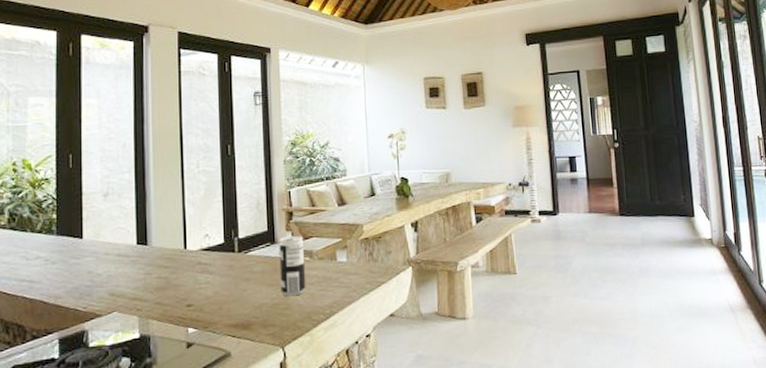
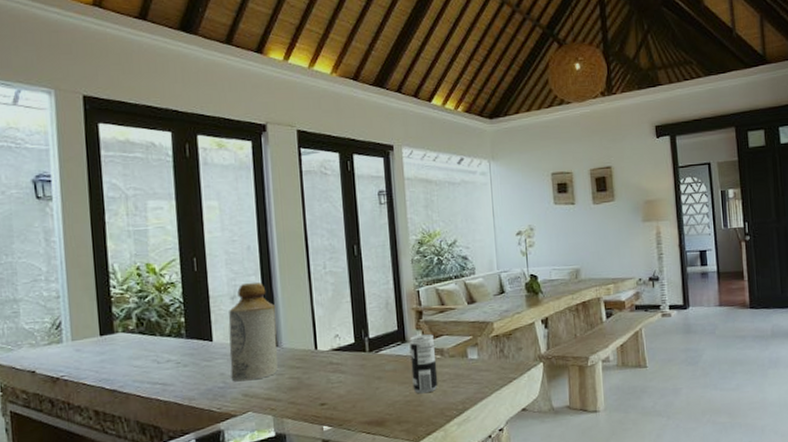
bottle: none [99,180,148,280] -> present [228,283,278,382]

